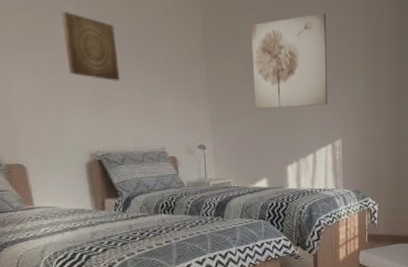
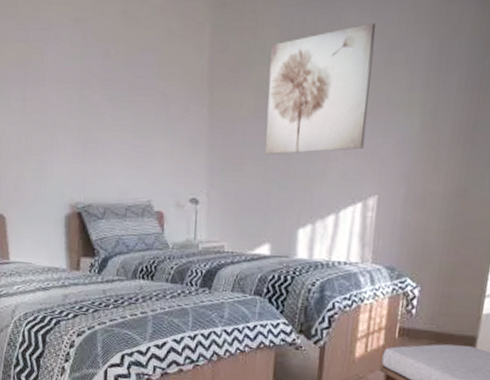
wall art: present [61,11,121,81] -> none [54,39,111,120]

